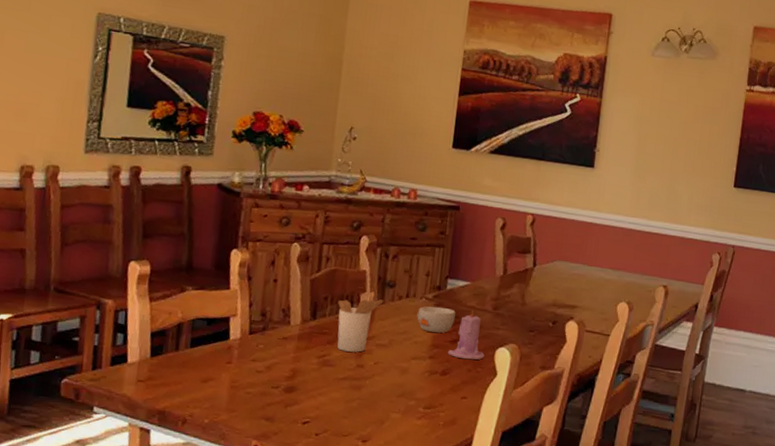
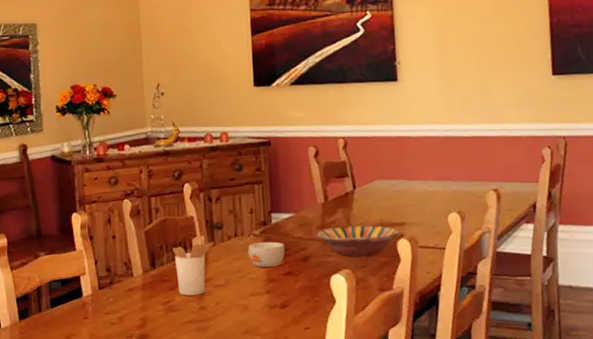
candle: present [447,310,485,360] -> none [283,240,320,289]
serving bowl: none [489,301,571,334] -> present [316,225,400,256]

